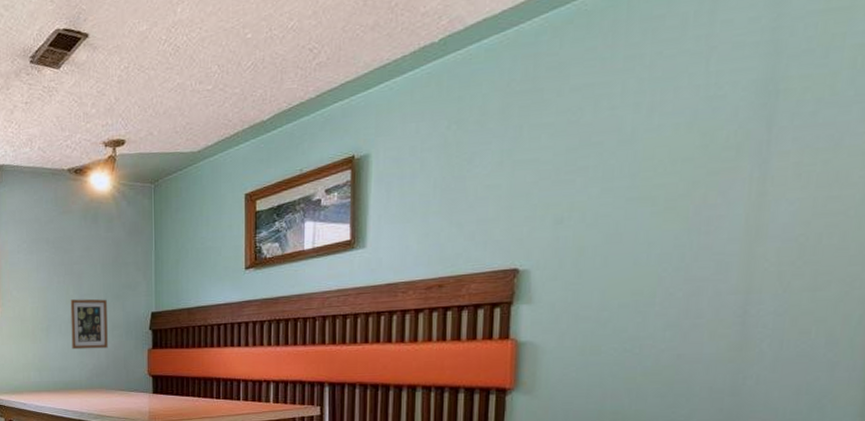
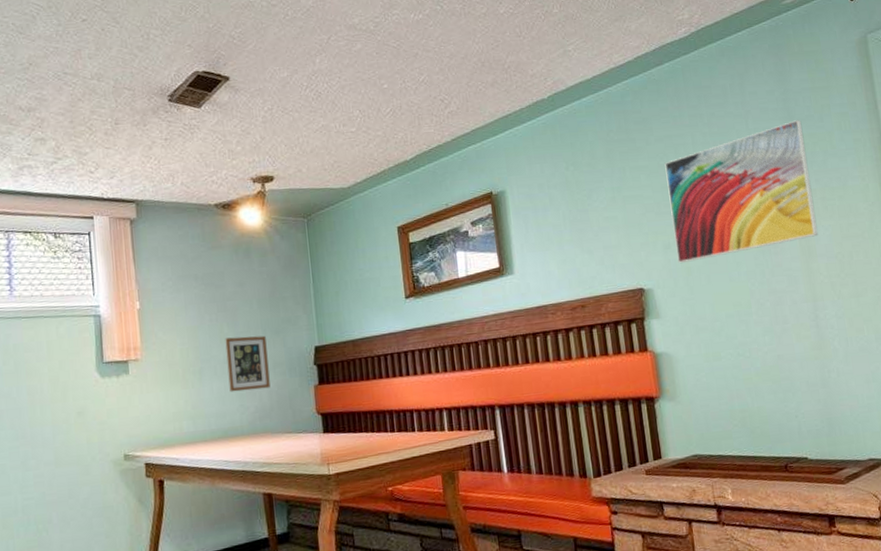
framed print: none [569,56,793,242] -> present [664,120,819,264]

